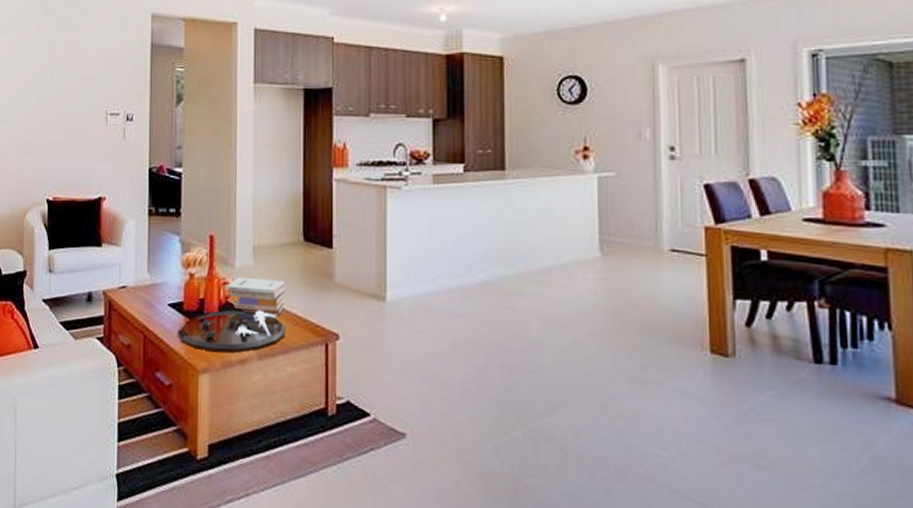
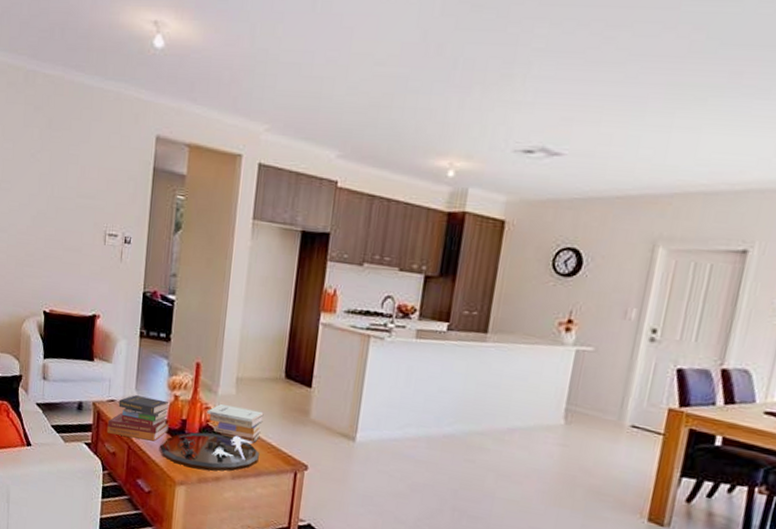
books: none [120,278,186,327] -> present [106,395,170,442]

